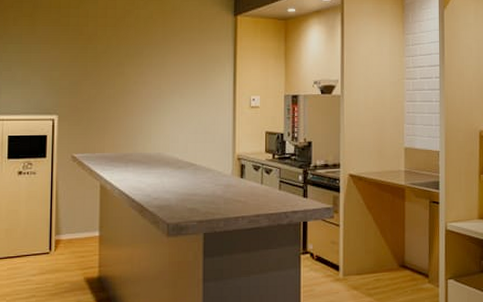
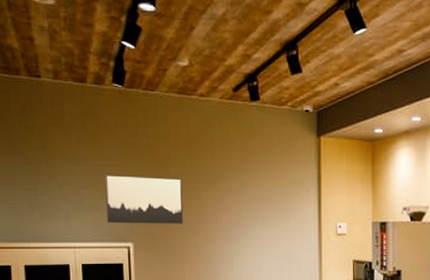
wall art: none [35,51,106,98] -> present [105,174,183,224]

